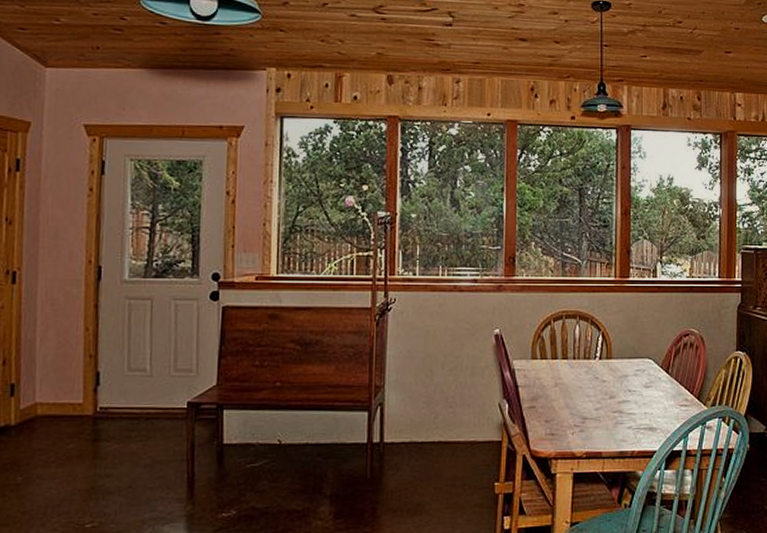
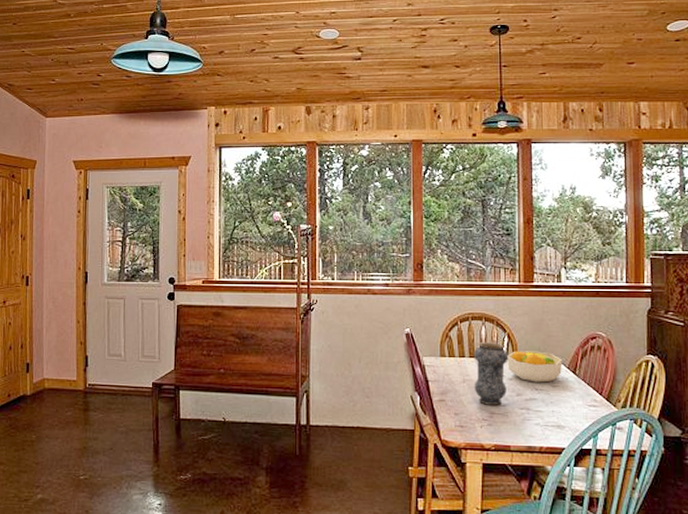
vase: none [566,342,602,410] -> present [473,342,509,405]
fruit bowl: none [601,350,656,384] -> present [507,351,563,383]

